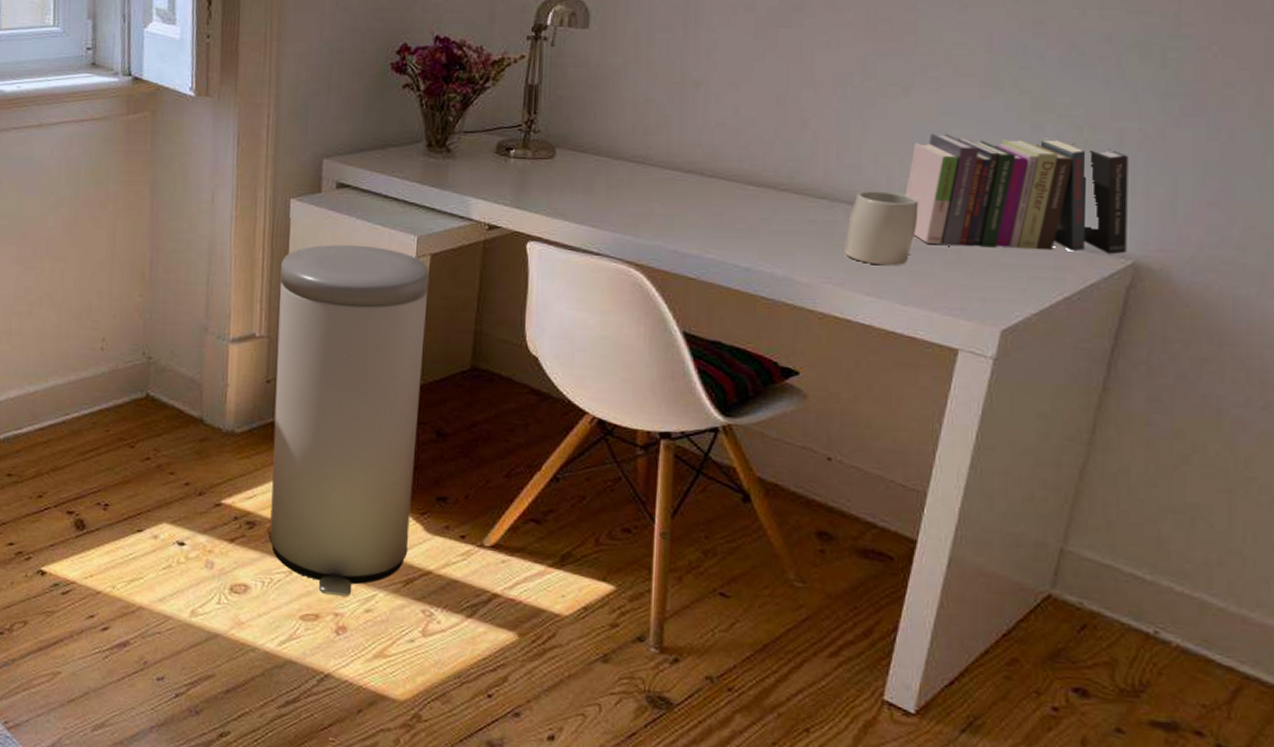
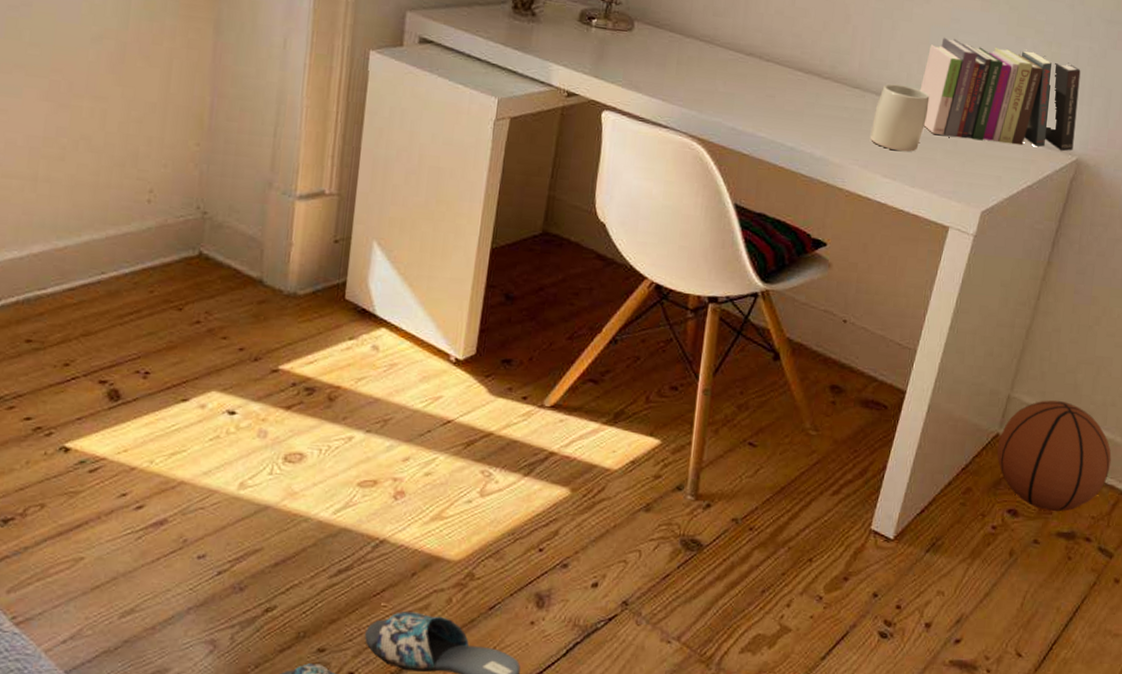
pedal bin: present [269,244,429,597] -> none [329,101,508,462]
basketball: none [1050,555,1225,696] -> present [996,400,1112,512]

